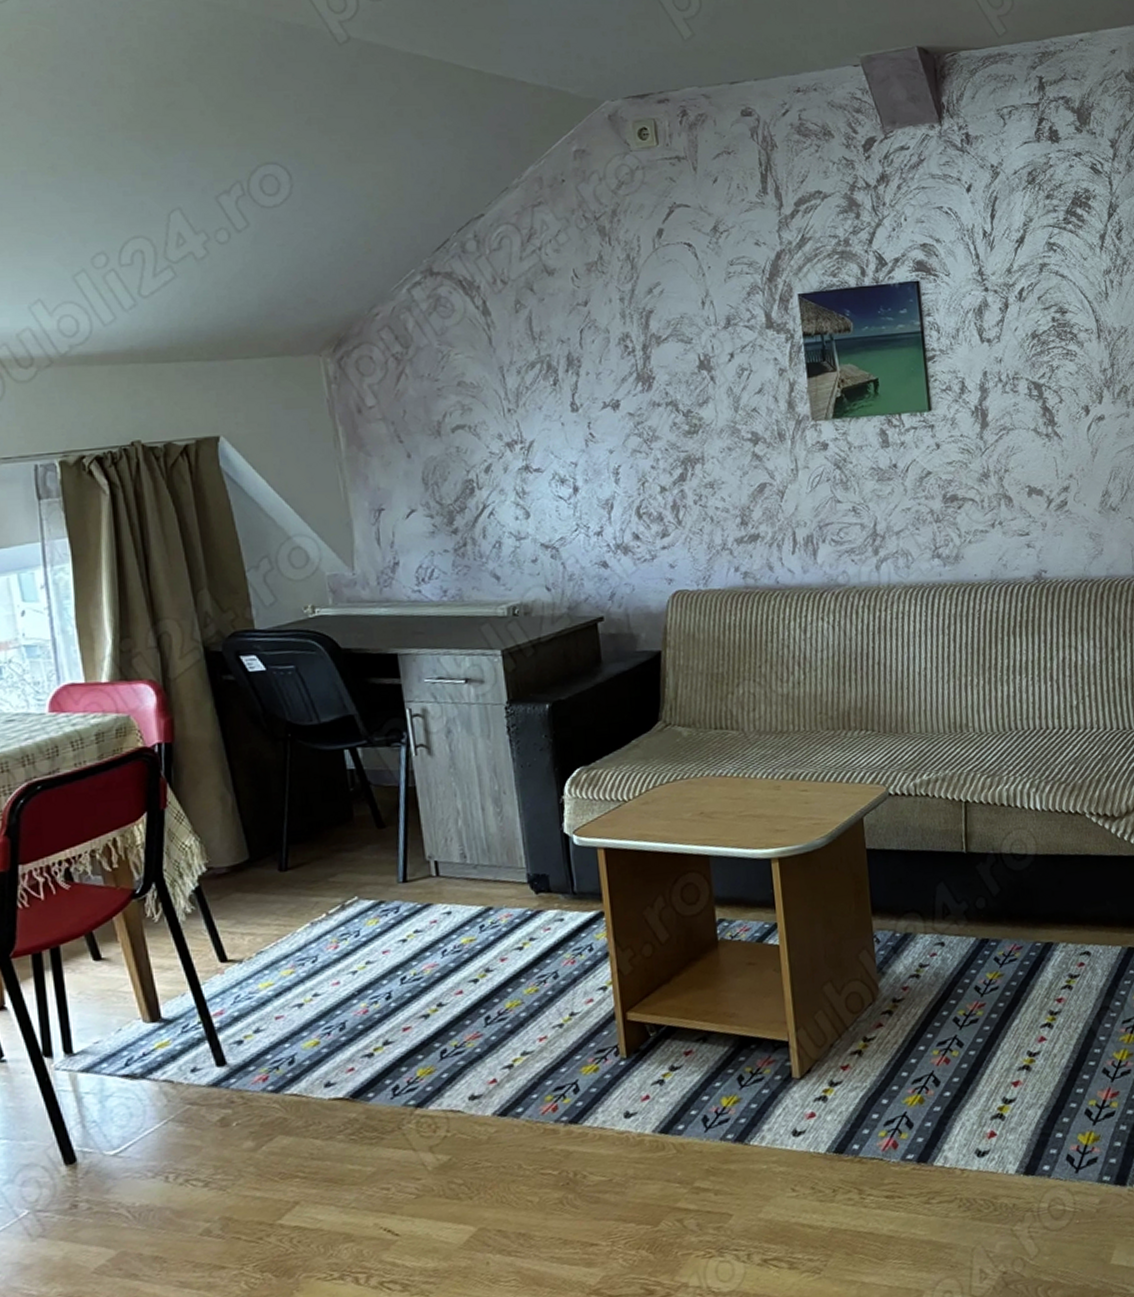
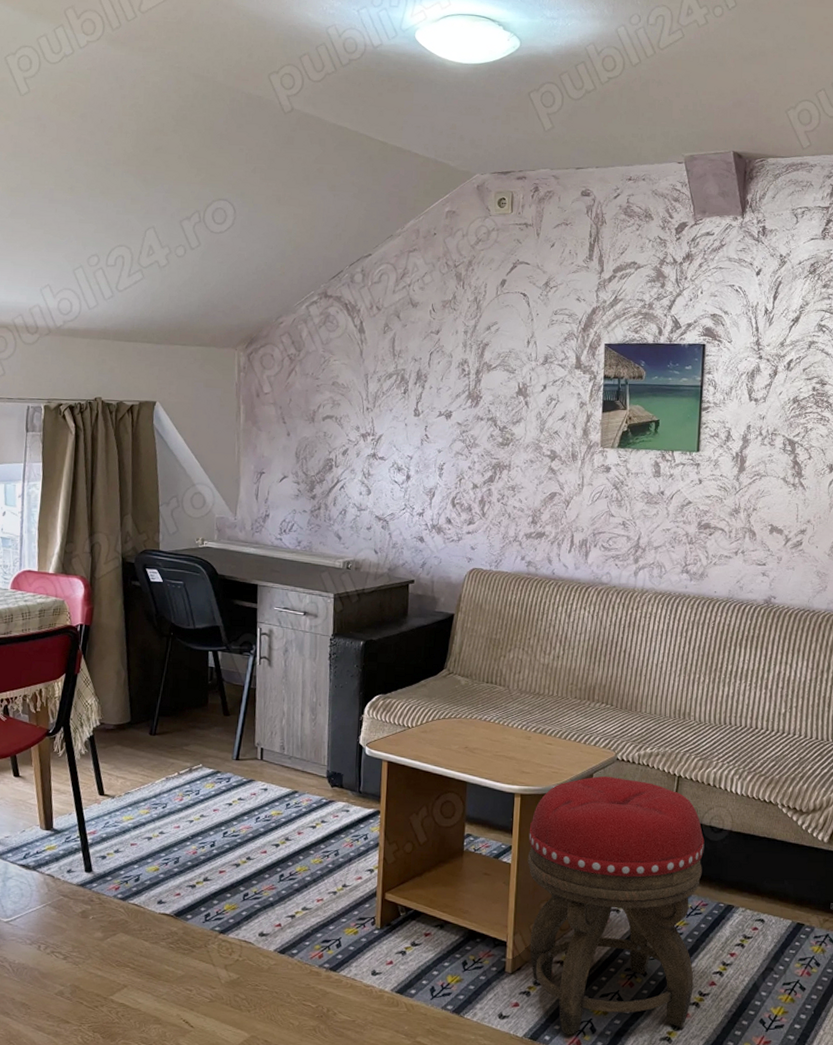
footstool: none [795,815,1021,1138] -> present [527,776,705,1036]

